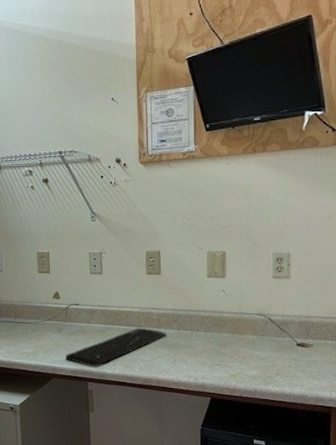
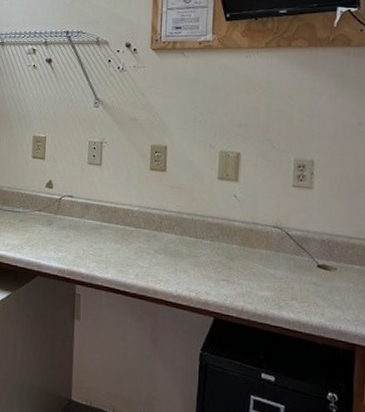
keyboard: present [65,327,166,367] -> none [52,228,168,268]

